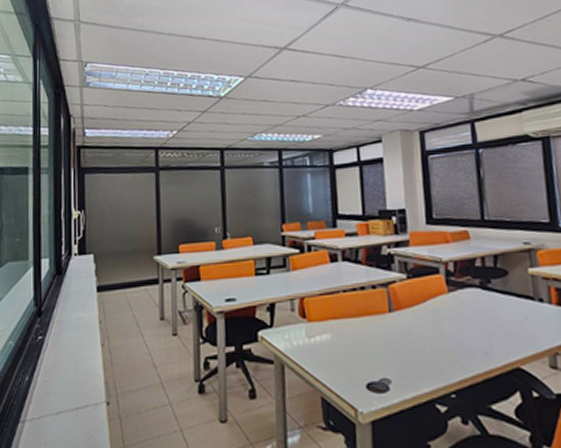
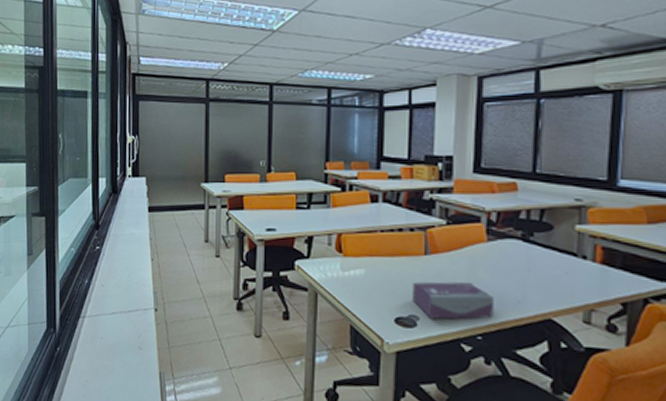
tissue box: none [380,338,464,380] -> present [413,281,494,320]

